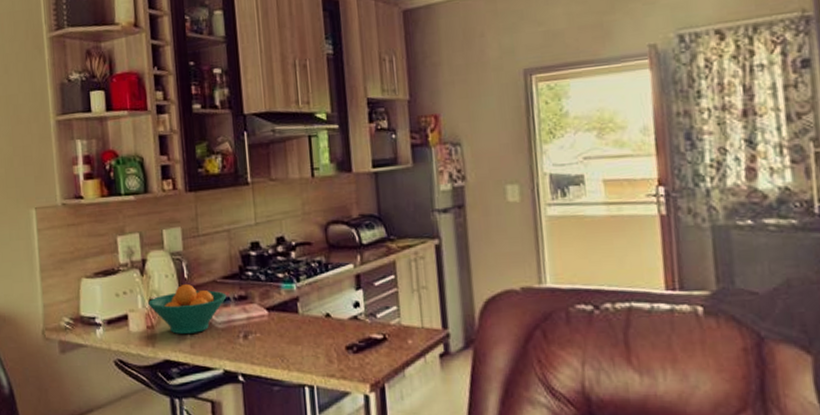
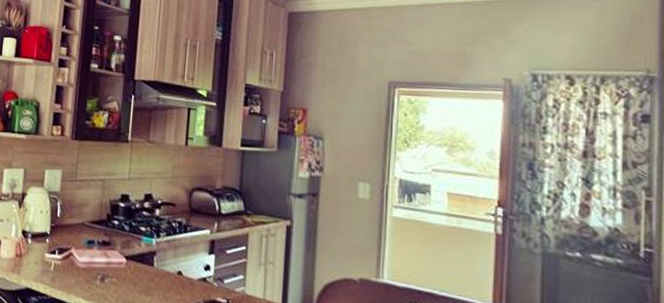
fruit bowl: present [147,283,227,334] -> none [20,221,92,269]

